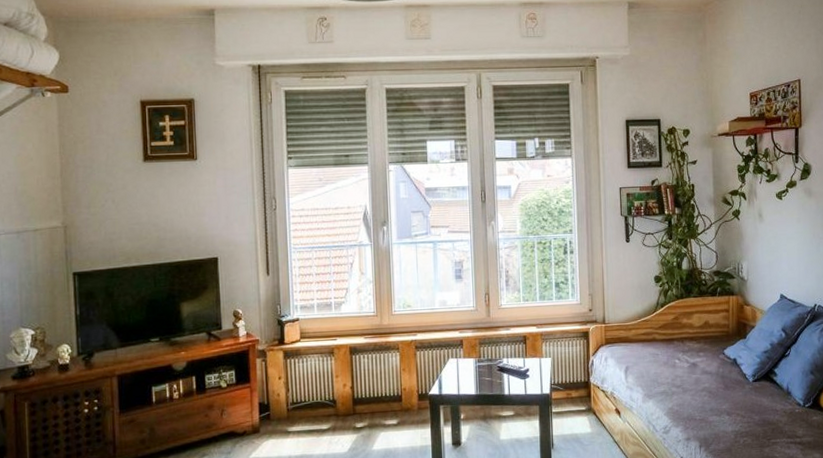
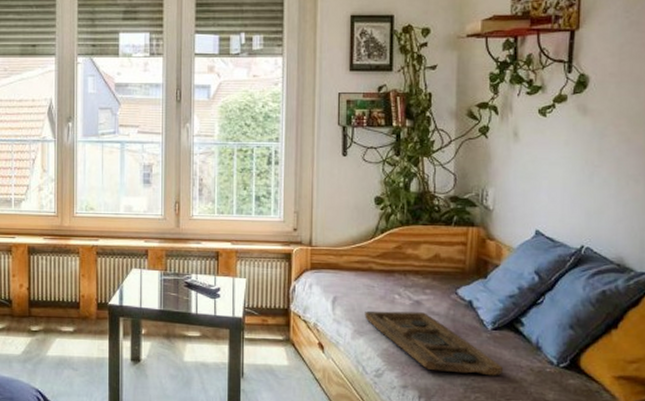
decorative tray: none [652,372,764,422] -> present [365,310,504,376]

